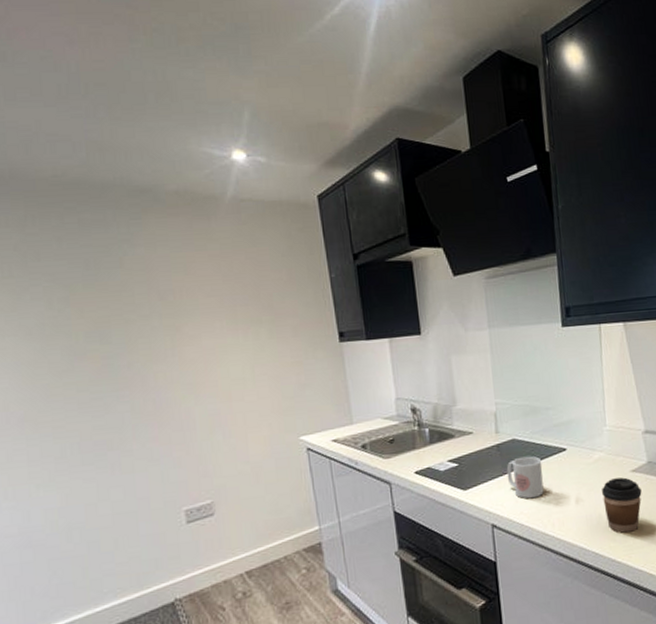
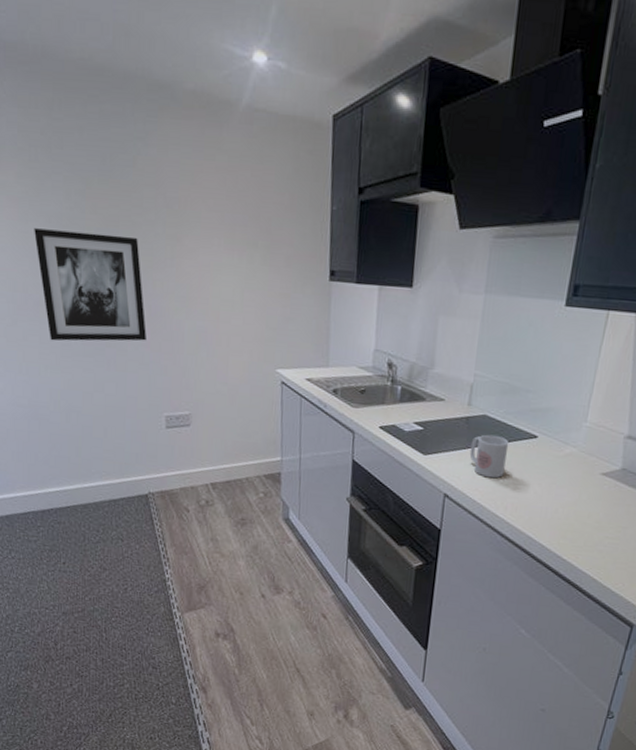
wall art: none [13,334,153,457] -> present [34,228,147,341]
coffee cup: present [602,477,642,533] -> none [562,477,607,534]

